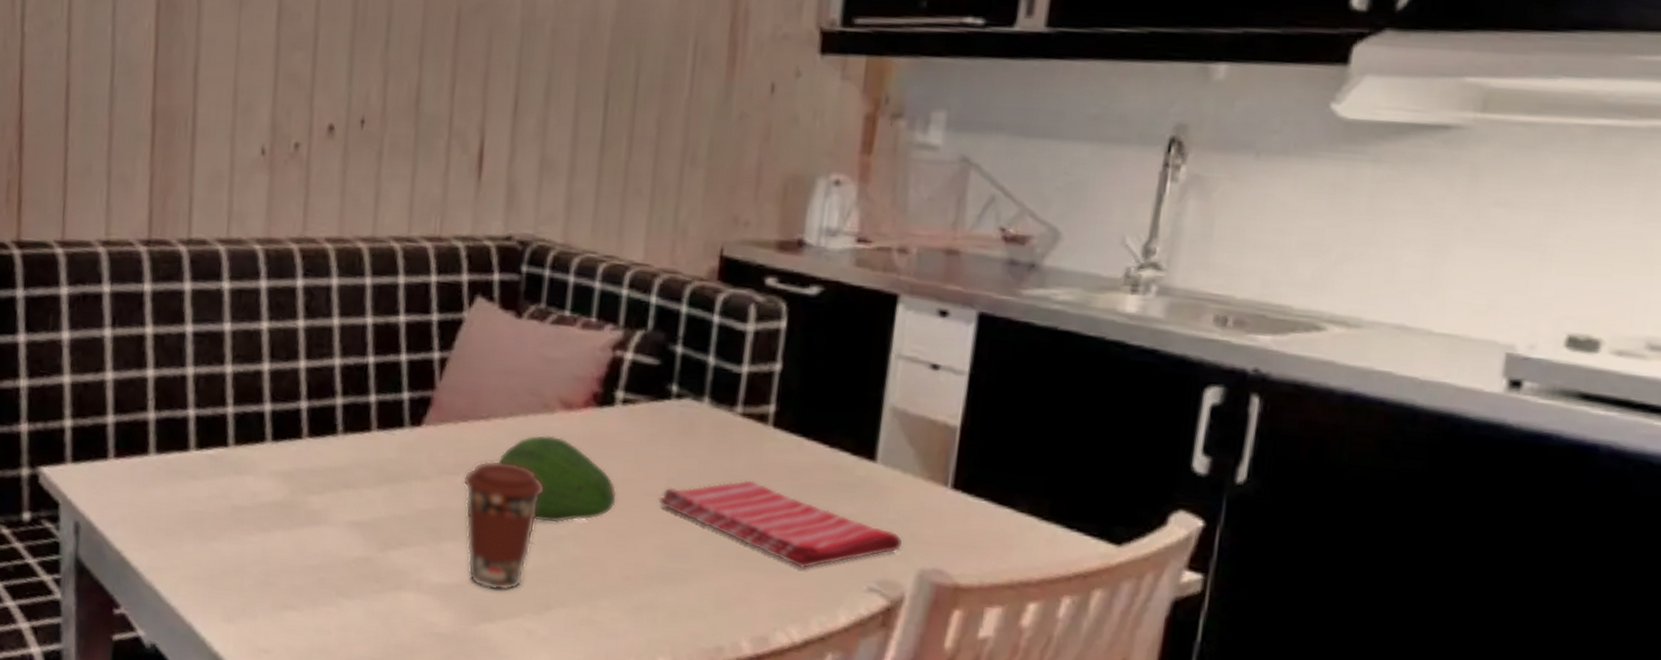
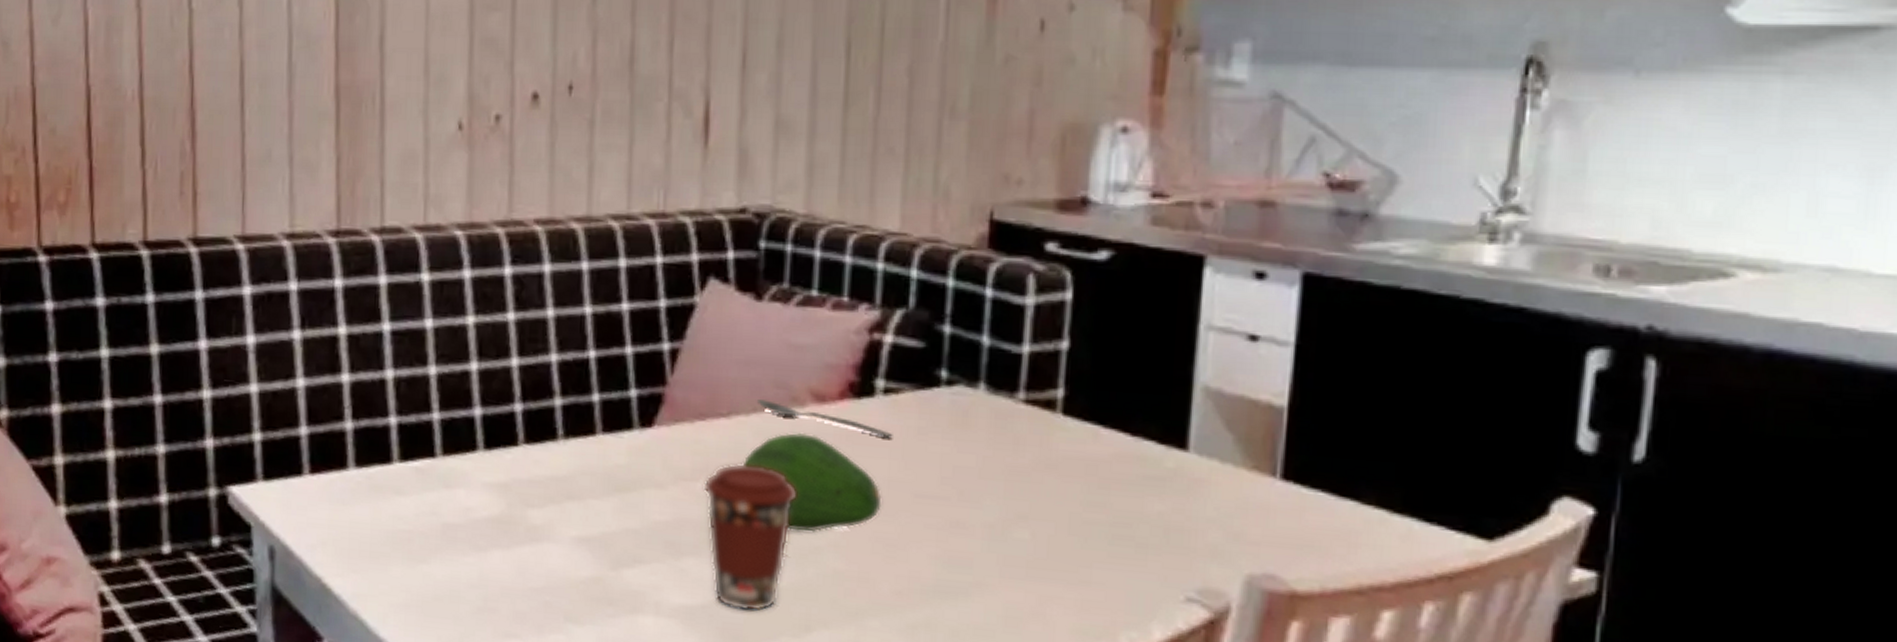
spoon: none [513,405,629,443] -> present [757,399,893,439]
dish towel: present [658,480,903,569] -> none [931,476,1225,578]

